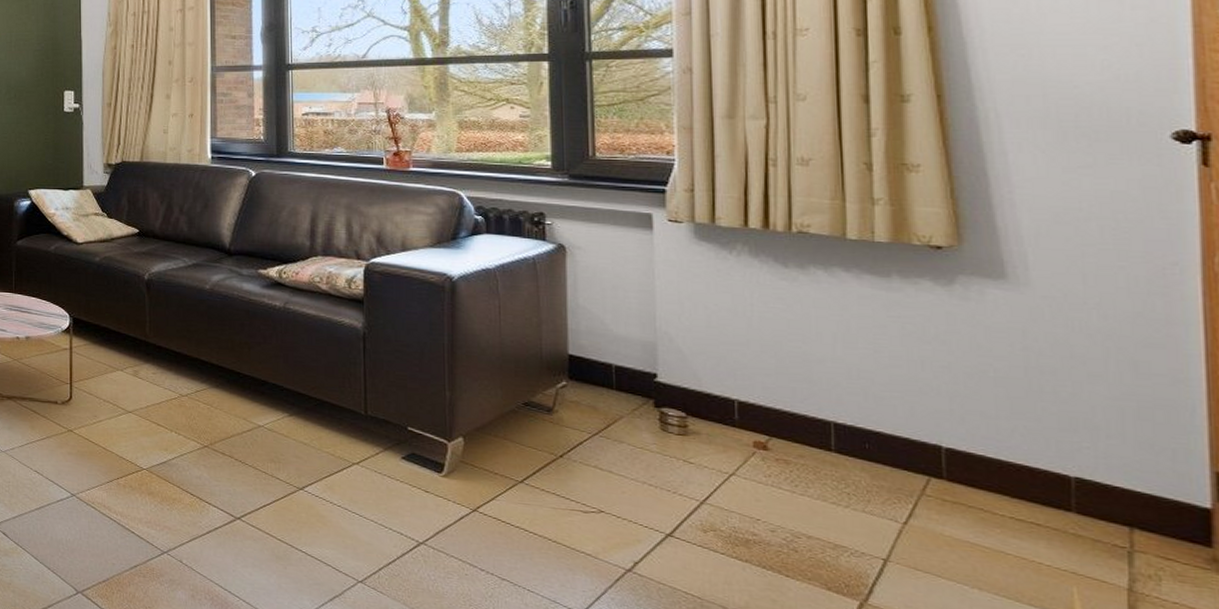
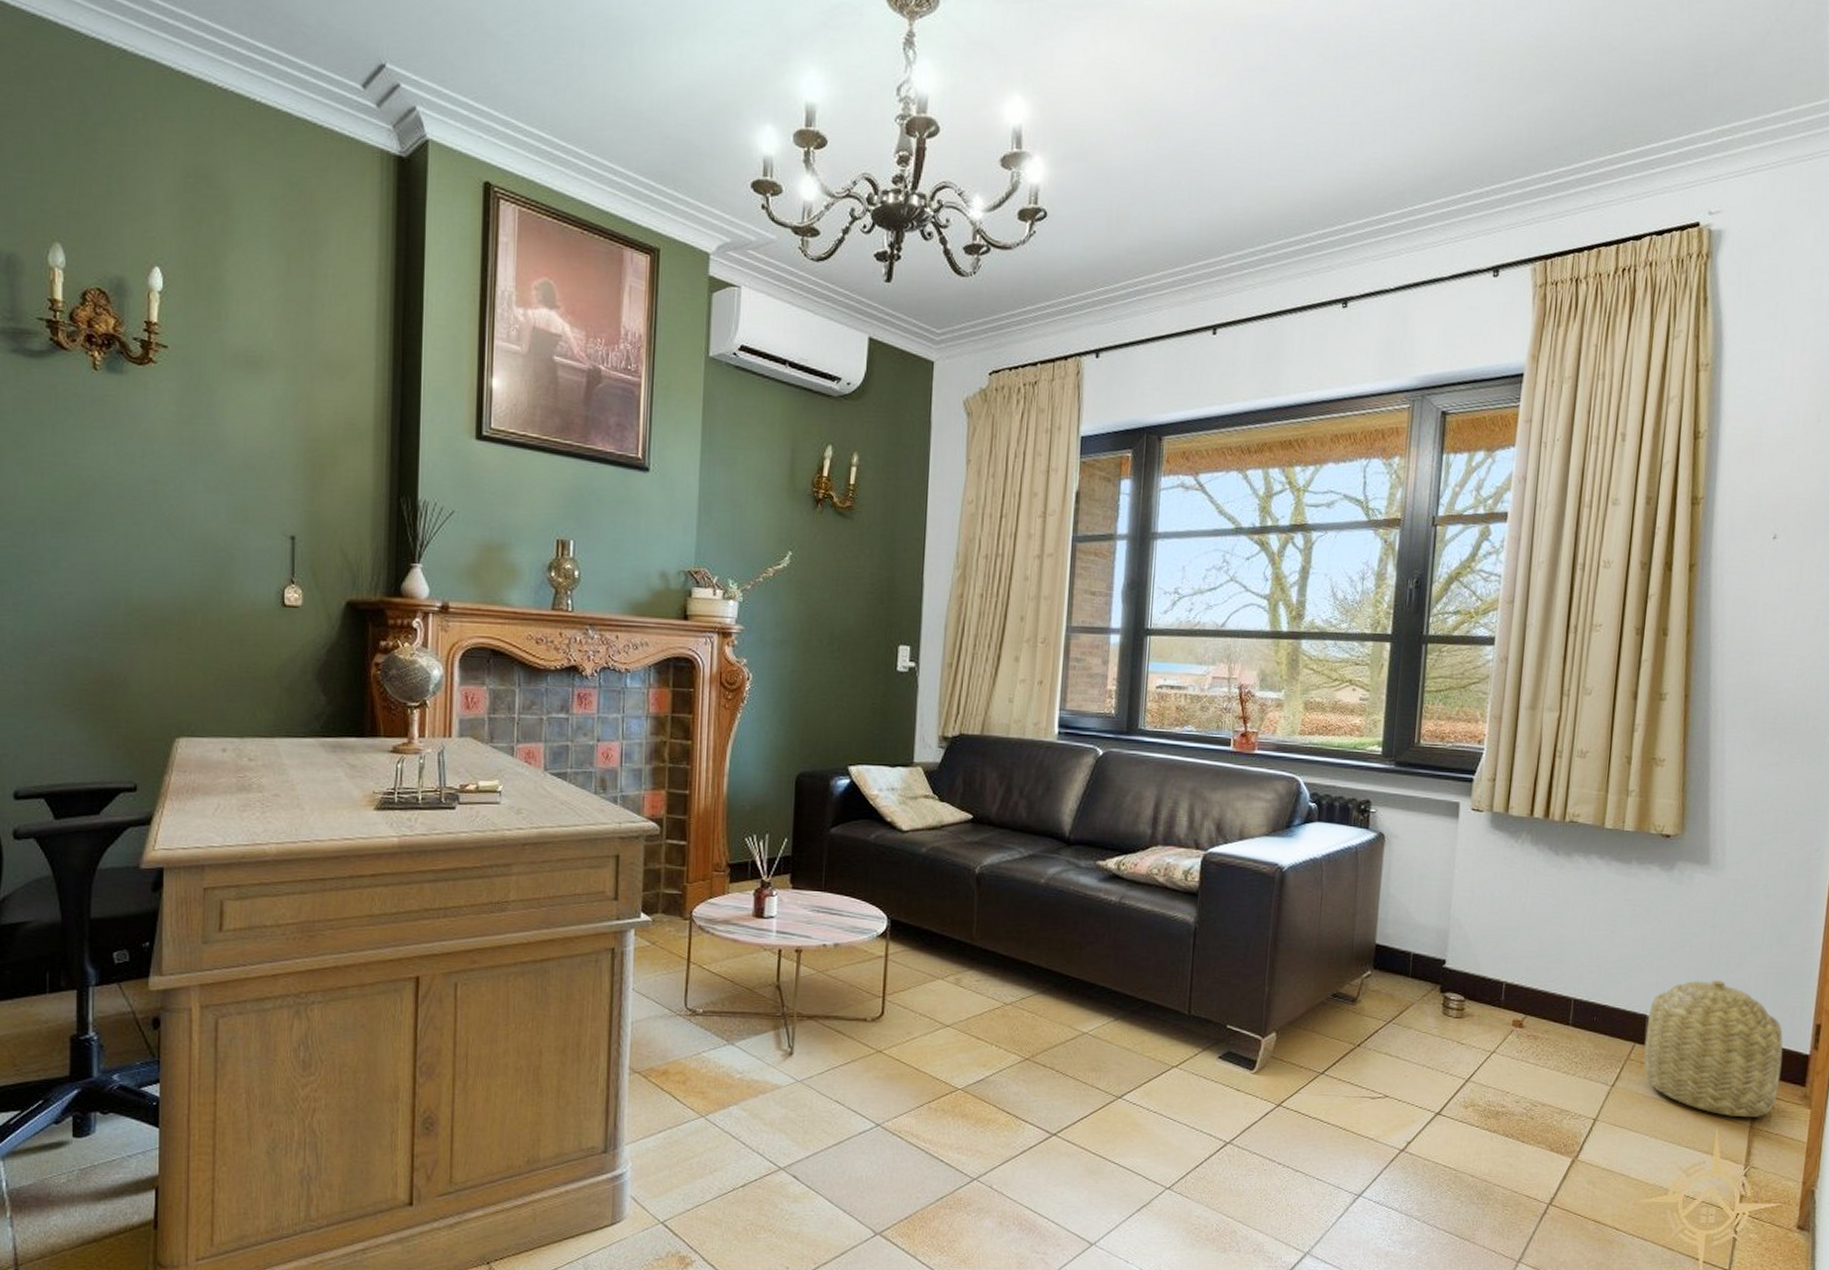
basket: none [944,410,1168,579] -> present [1644,979,1783,1117]

